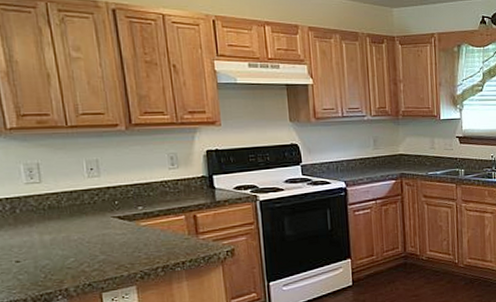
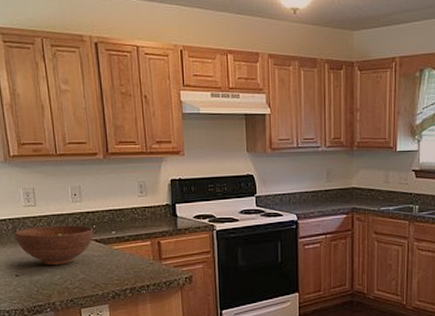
fruit bowl: none [13,202,116,248] -> present [14,225,94,265]

